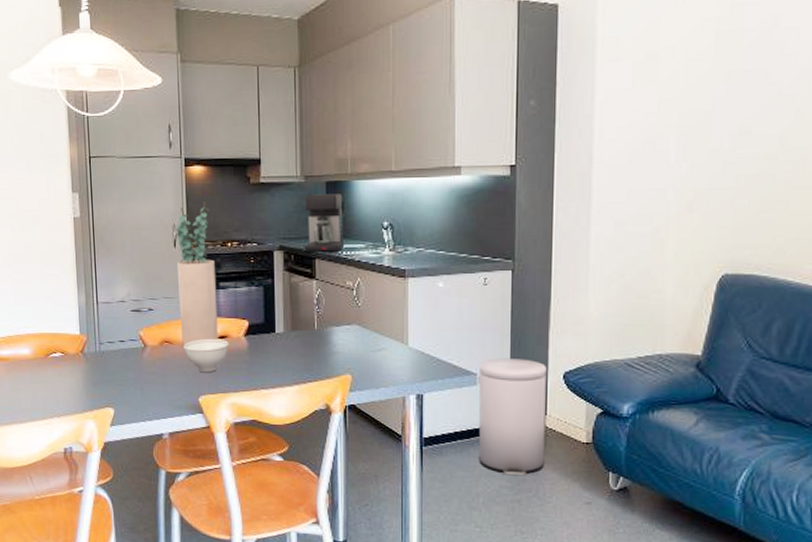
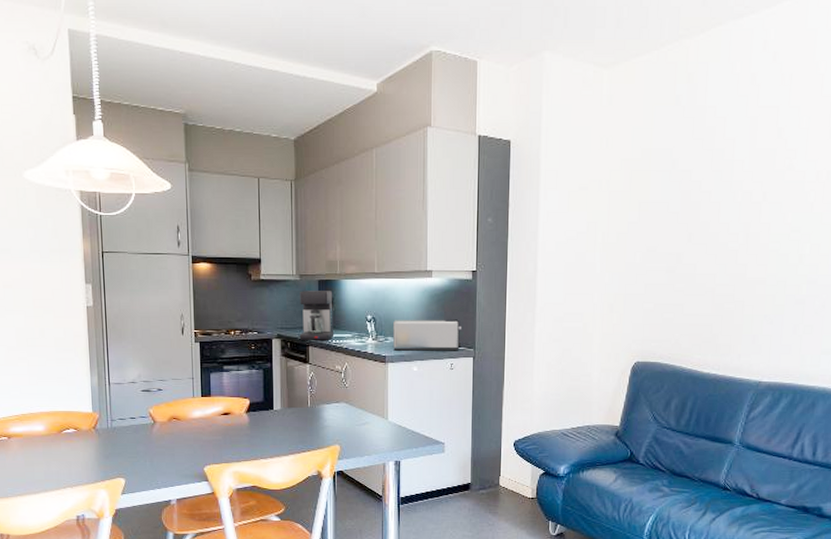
vase: present [176,202,218,346] -> none [184,295,222,422]
bowl: present [183,338,229,373] -> none [190,415,232,446]
toaster: none [413,224,498,263] -> present [392,319,462,351]
pedal bin: present [478,358,546,476] -> none [446,430,500,527]

